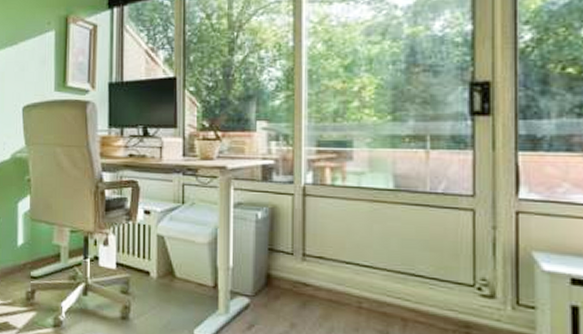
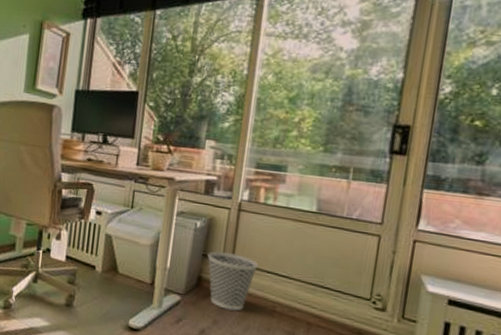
wastebasket: none [274,244,334,311] -> present [207,251,258,311]

